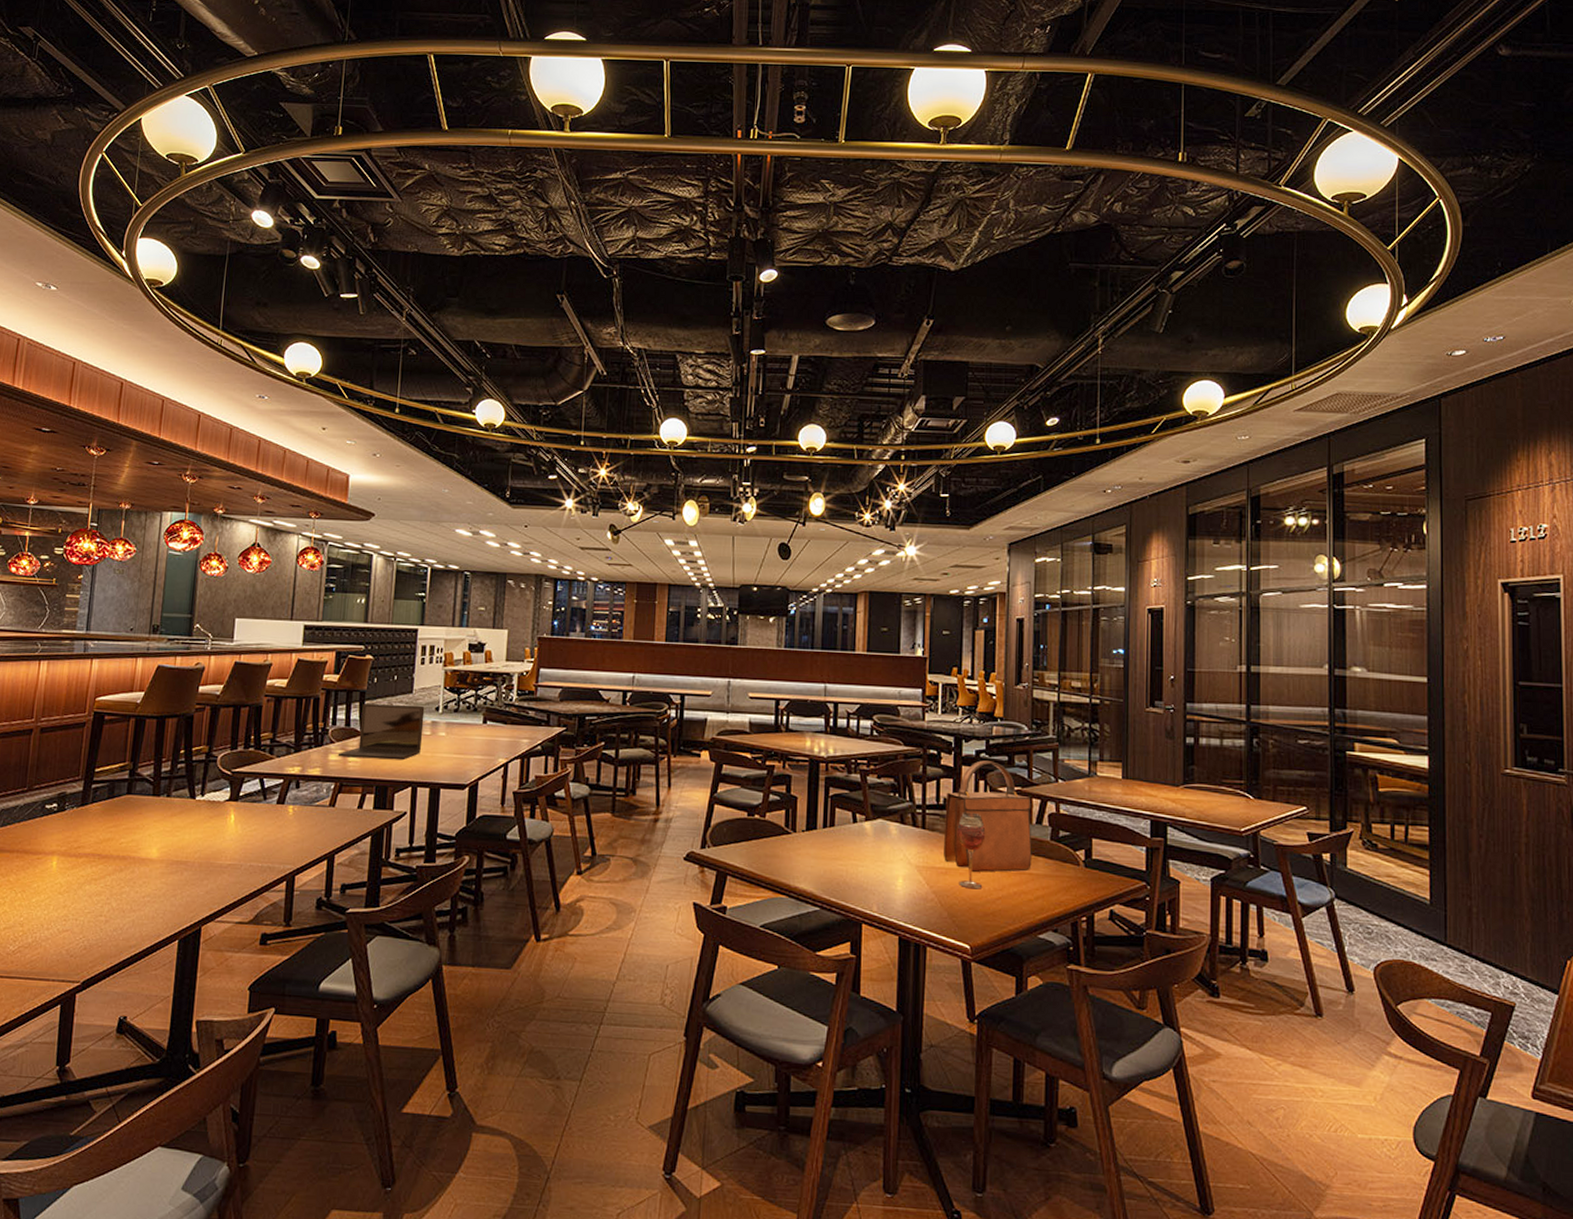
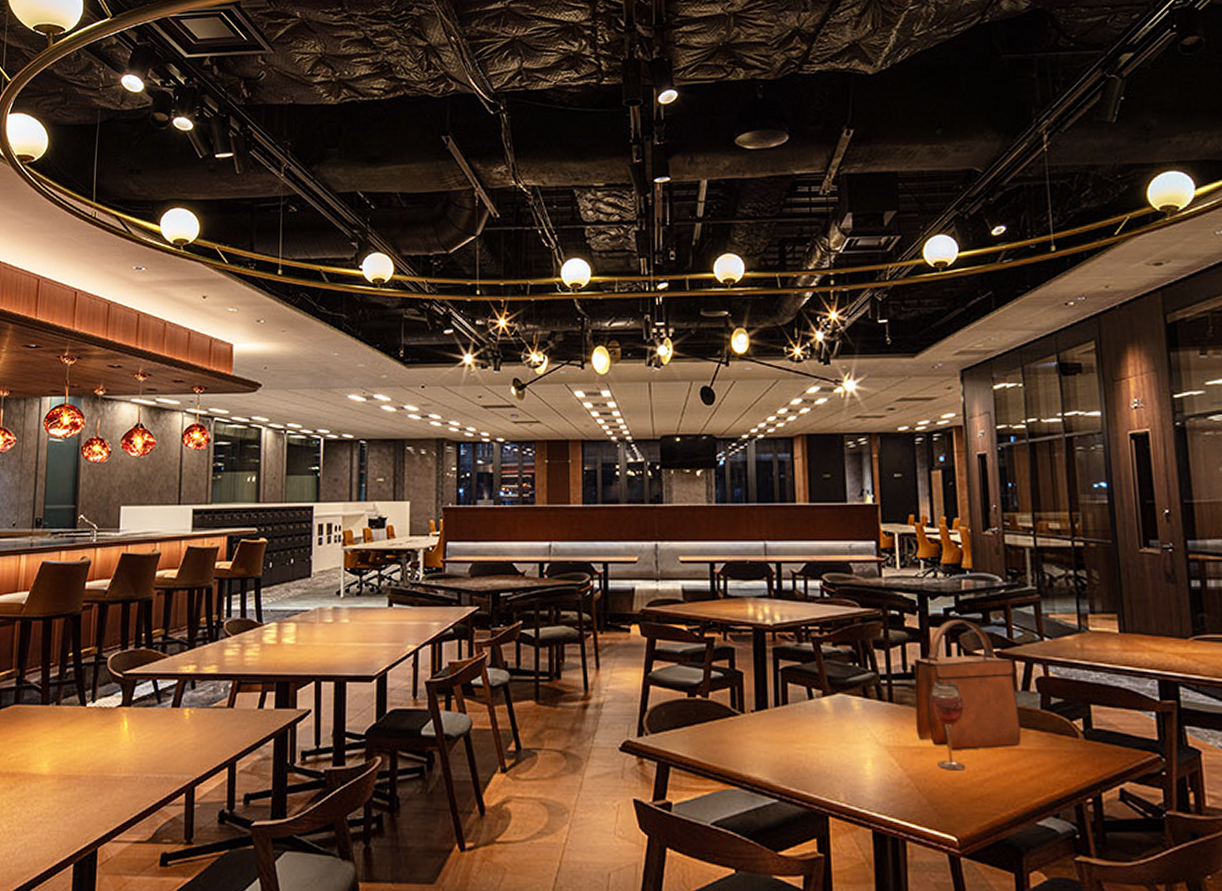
laptop: present [338,704,425,760] -> none [234,590,325,652]

